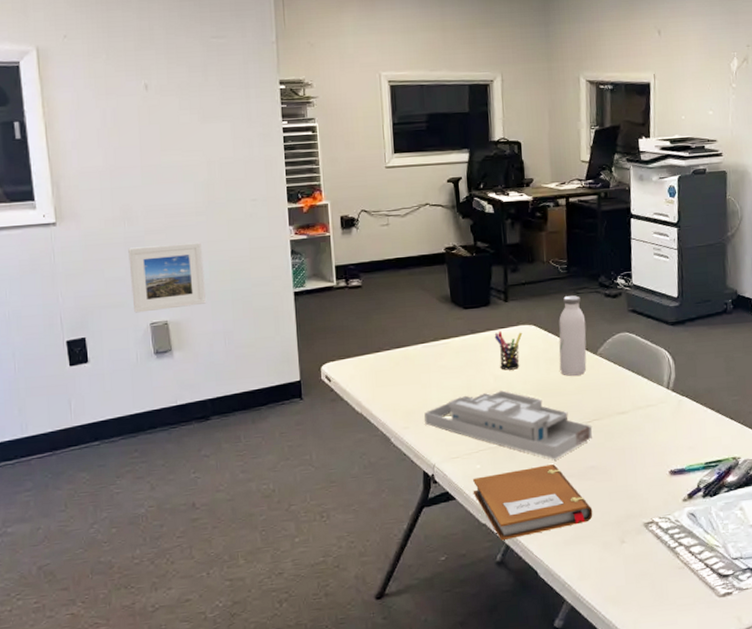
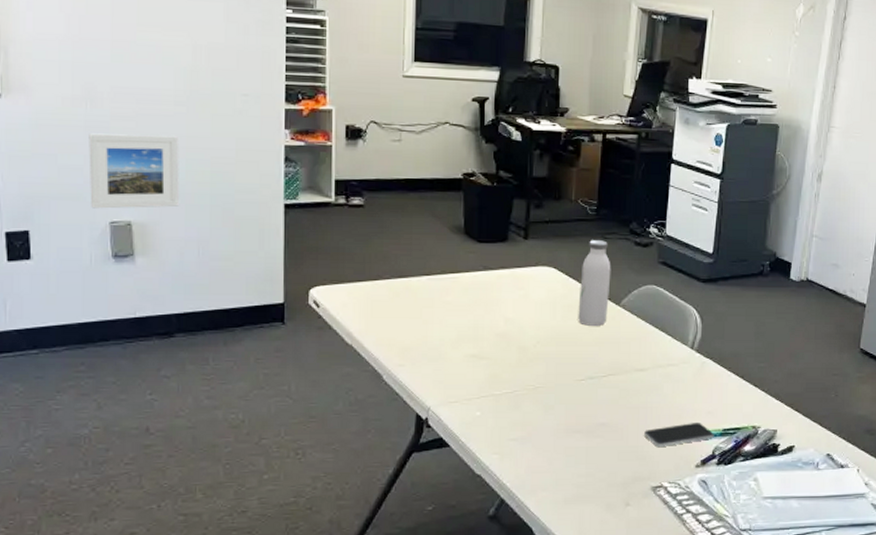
desk organizer: present [424,390,593,460] -> none [423,335,607,413]
notebook: present [473,464,593,541] -> none [469,418,599,494]
pen holder: present [494,331,523,370] -> none [509,270,541,313]
smartphone: none [632,458,697,484] -> present [644,423,714,447]

